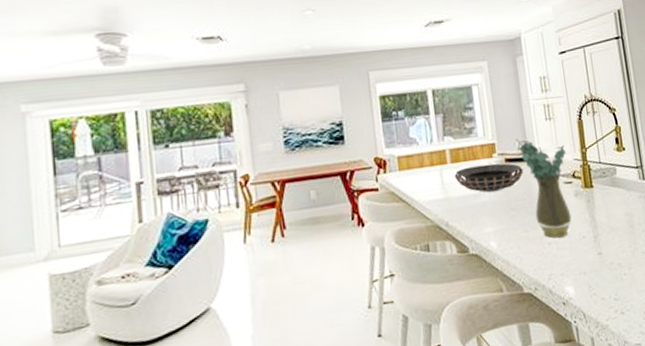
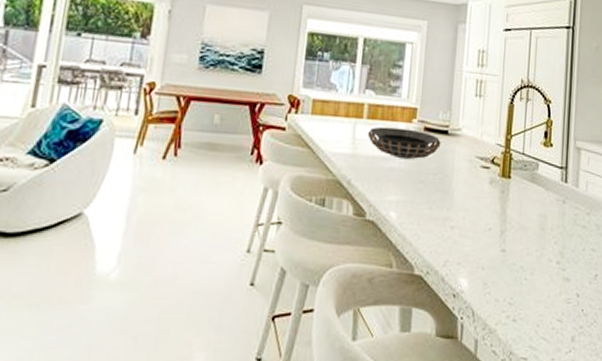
vase: present [515,139,572,238] -> none [439,109,490,224]

